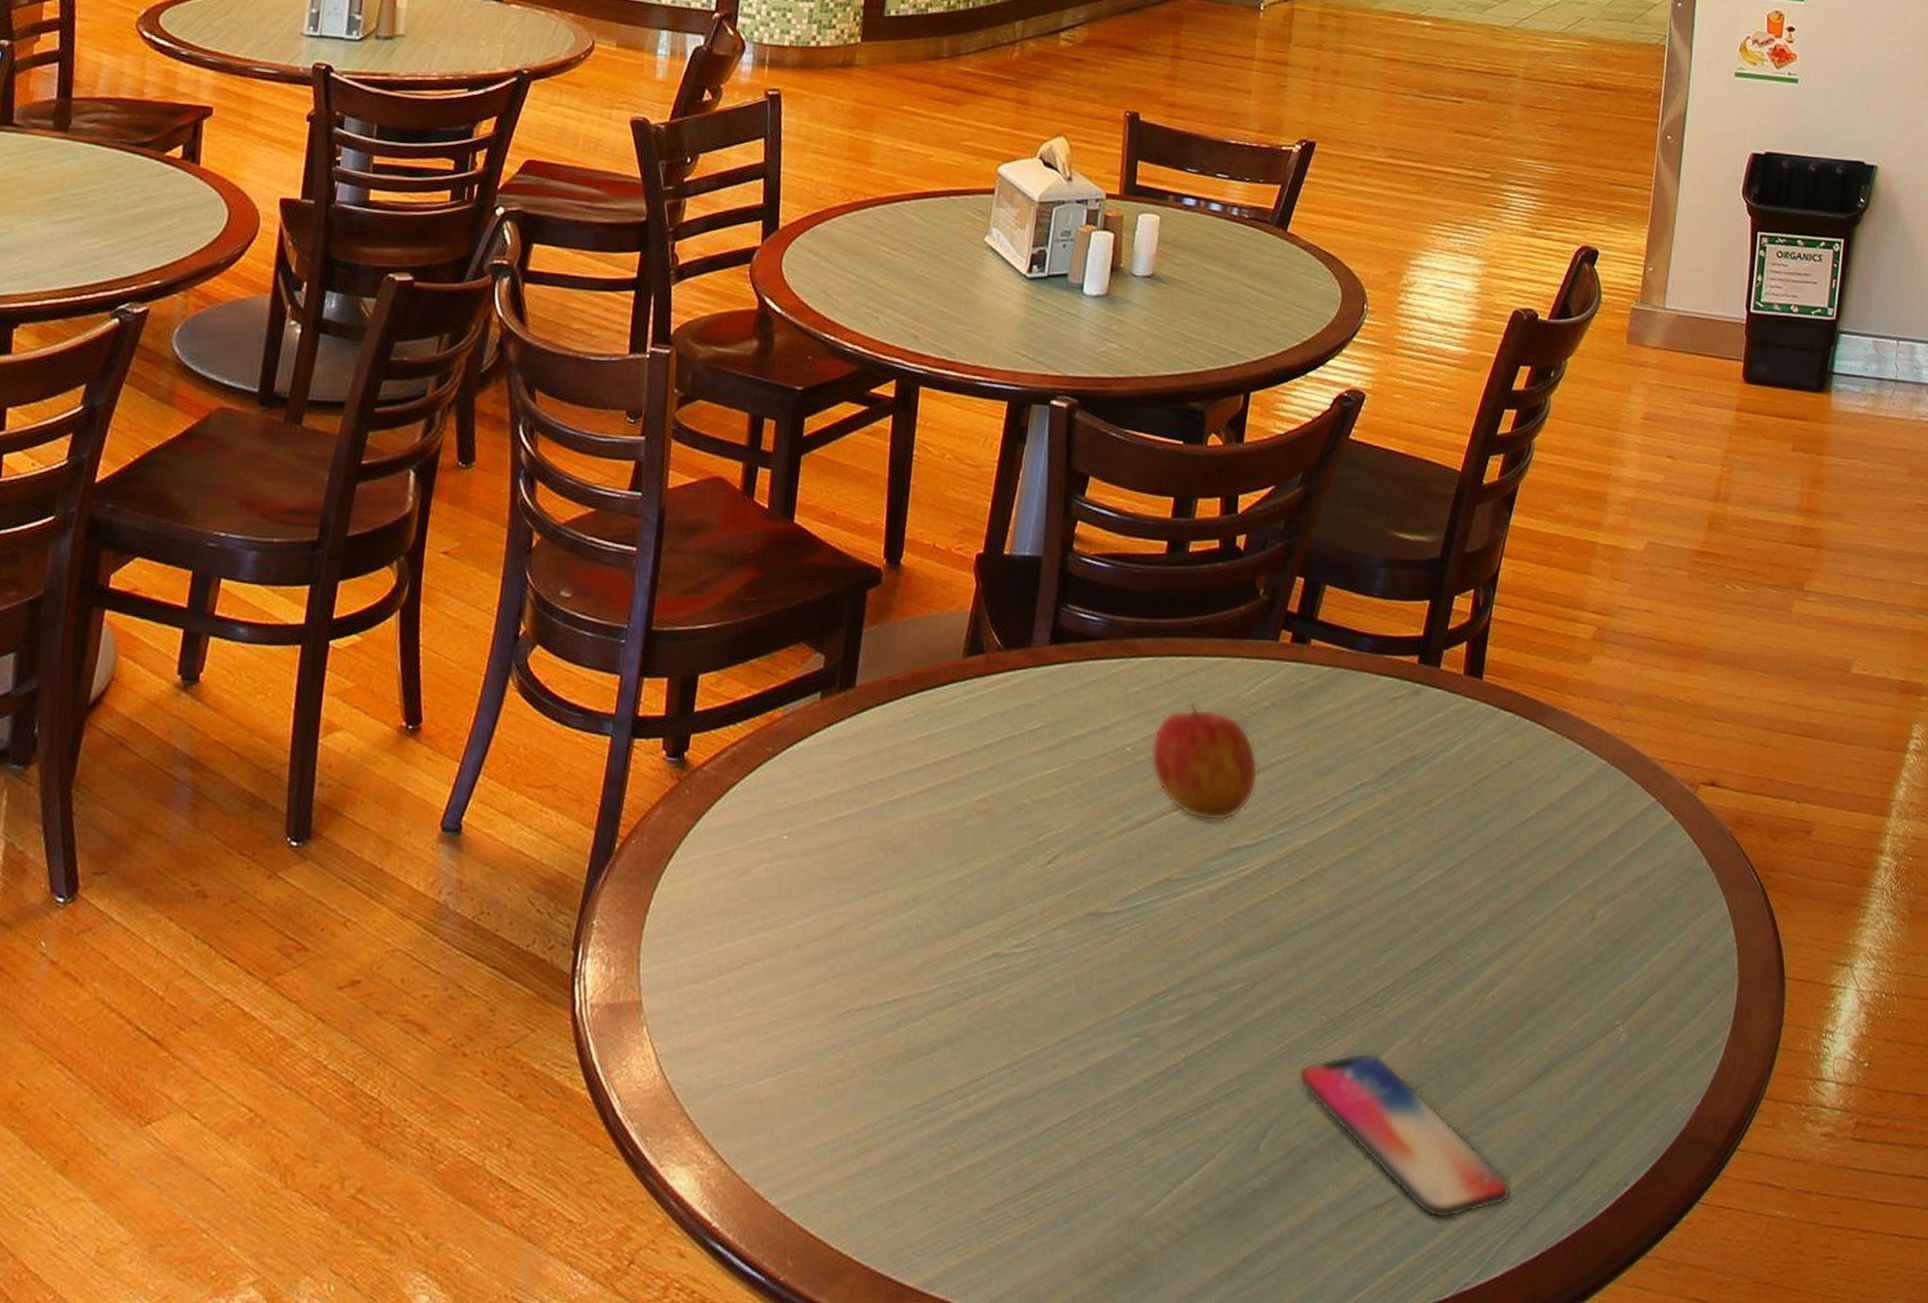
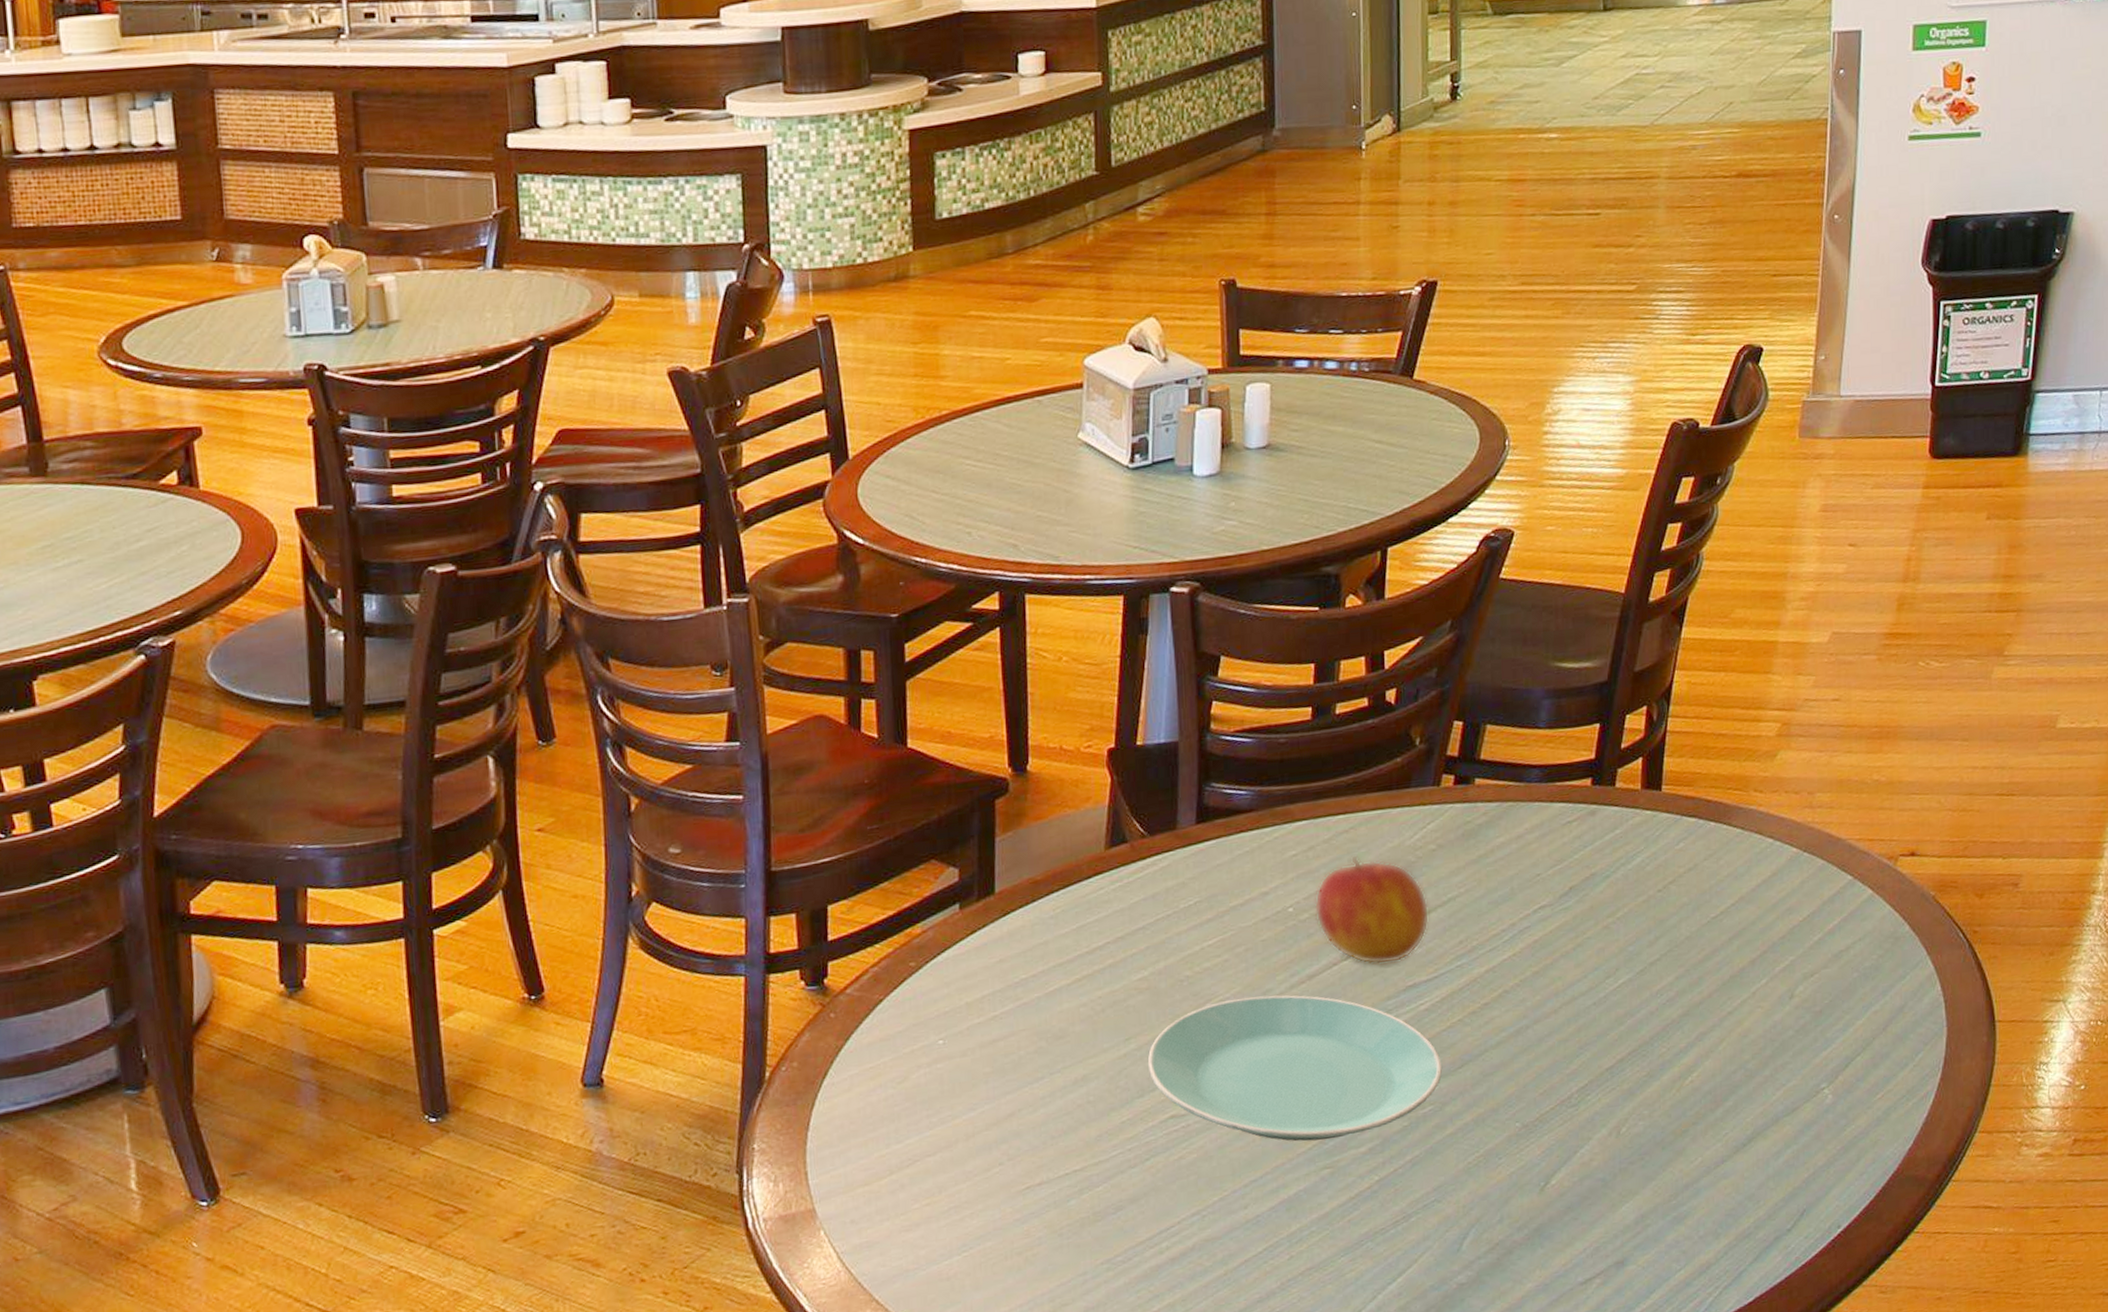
plate: none [977,835,1256,1005] -> present [1147,995,1442,1142]
smartphone: present [1299,1052,1510,1220] -> none [1497,1148,1721,1284]

